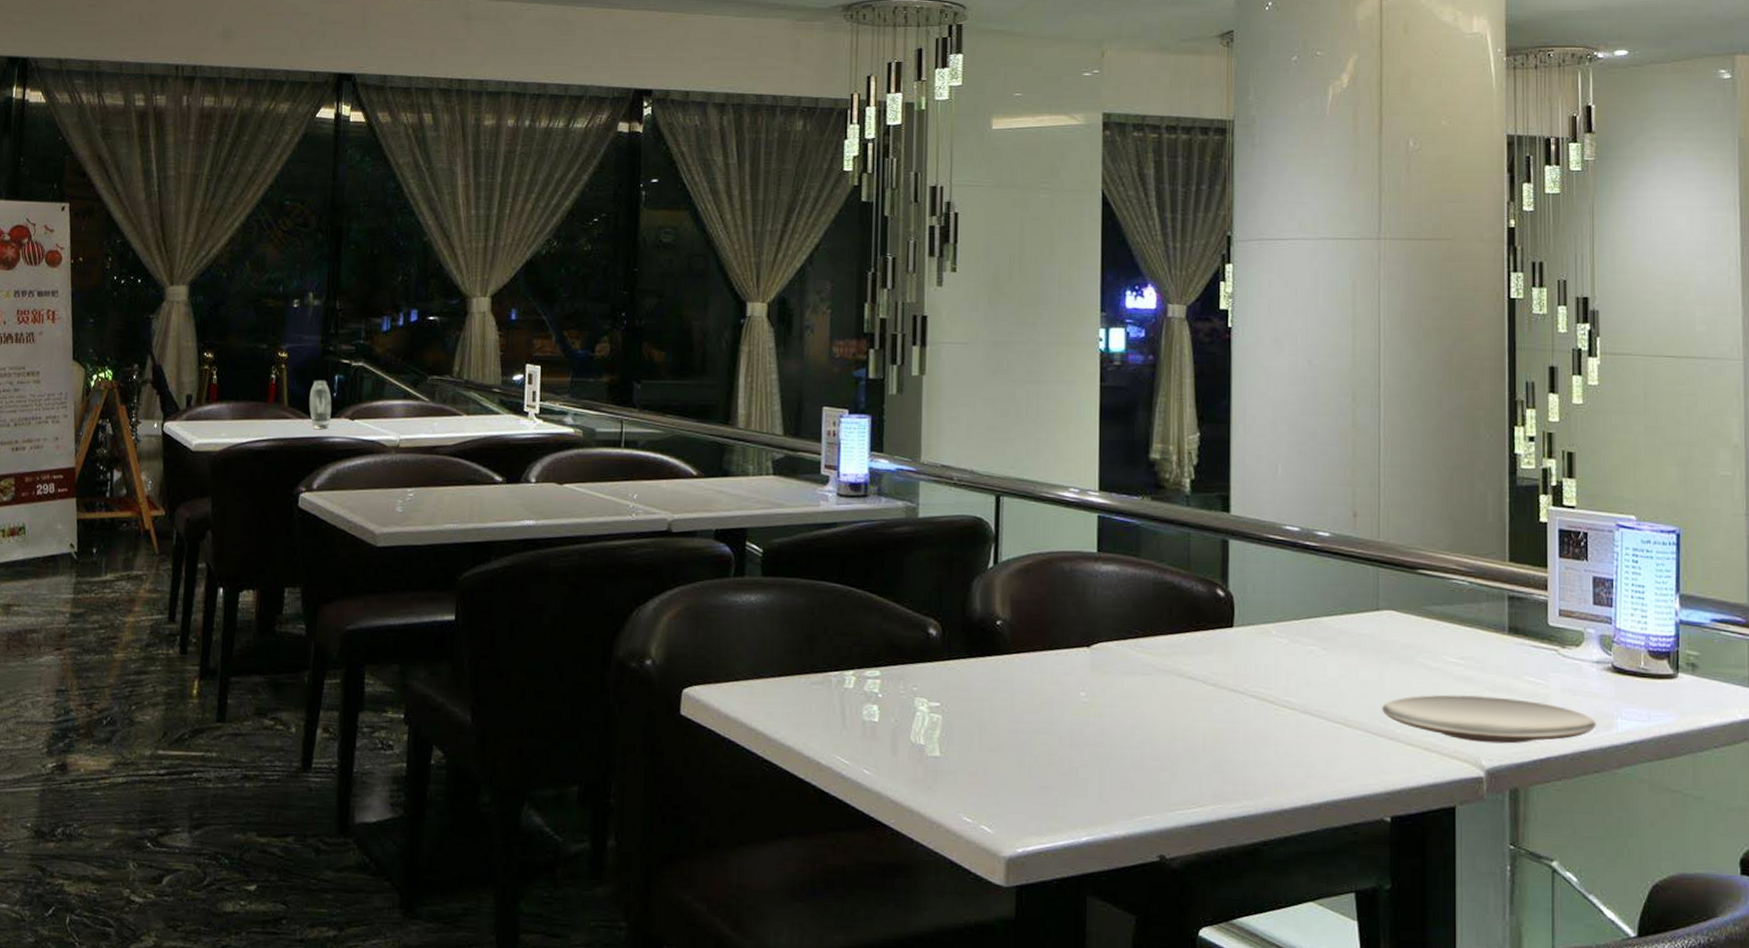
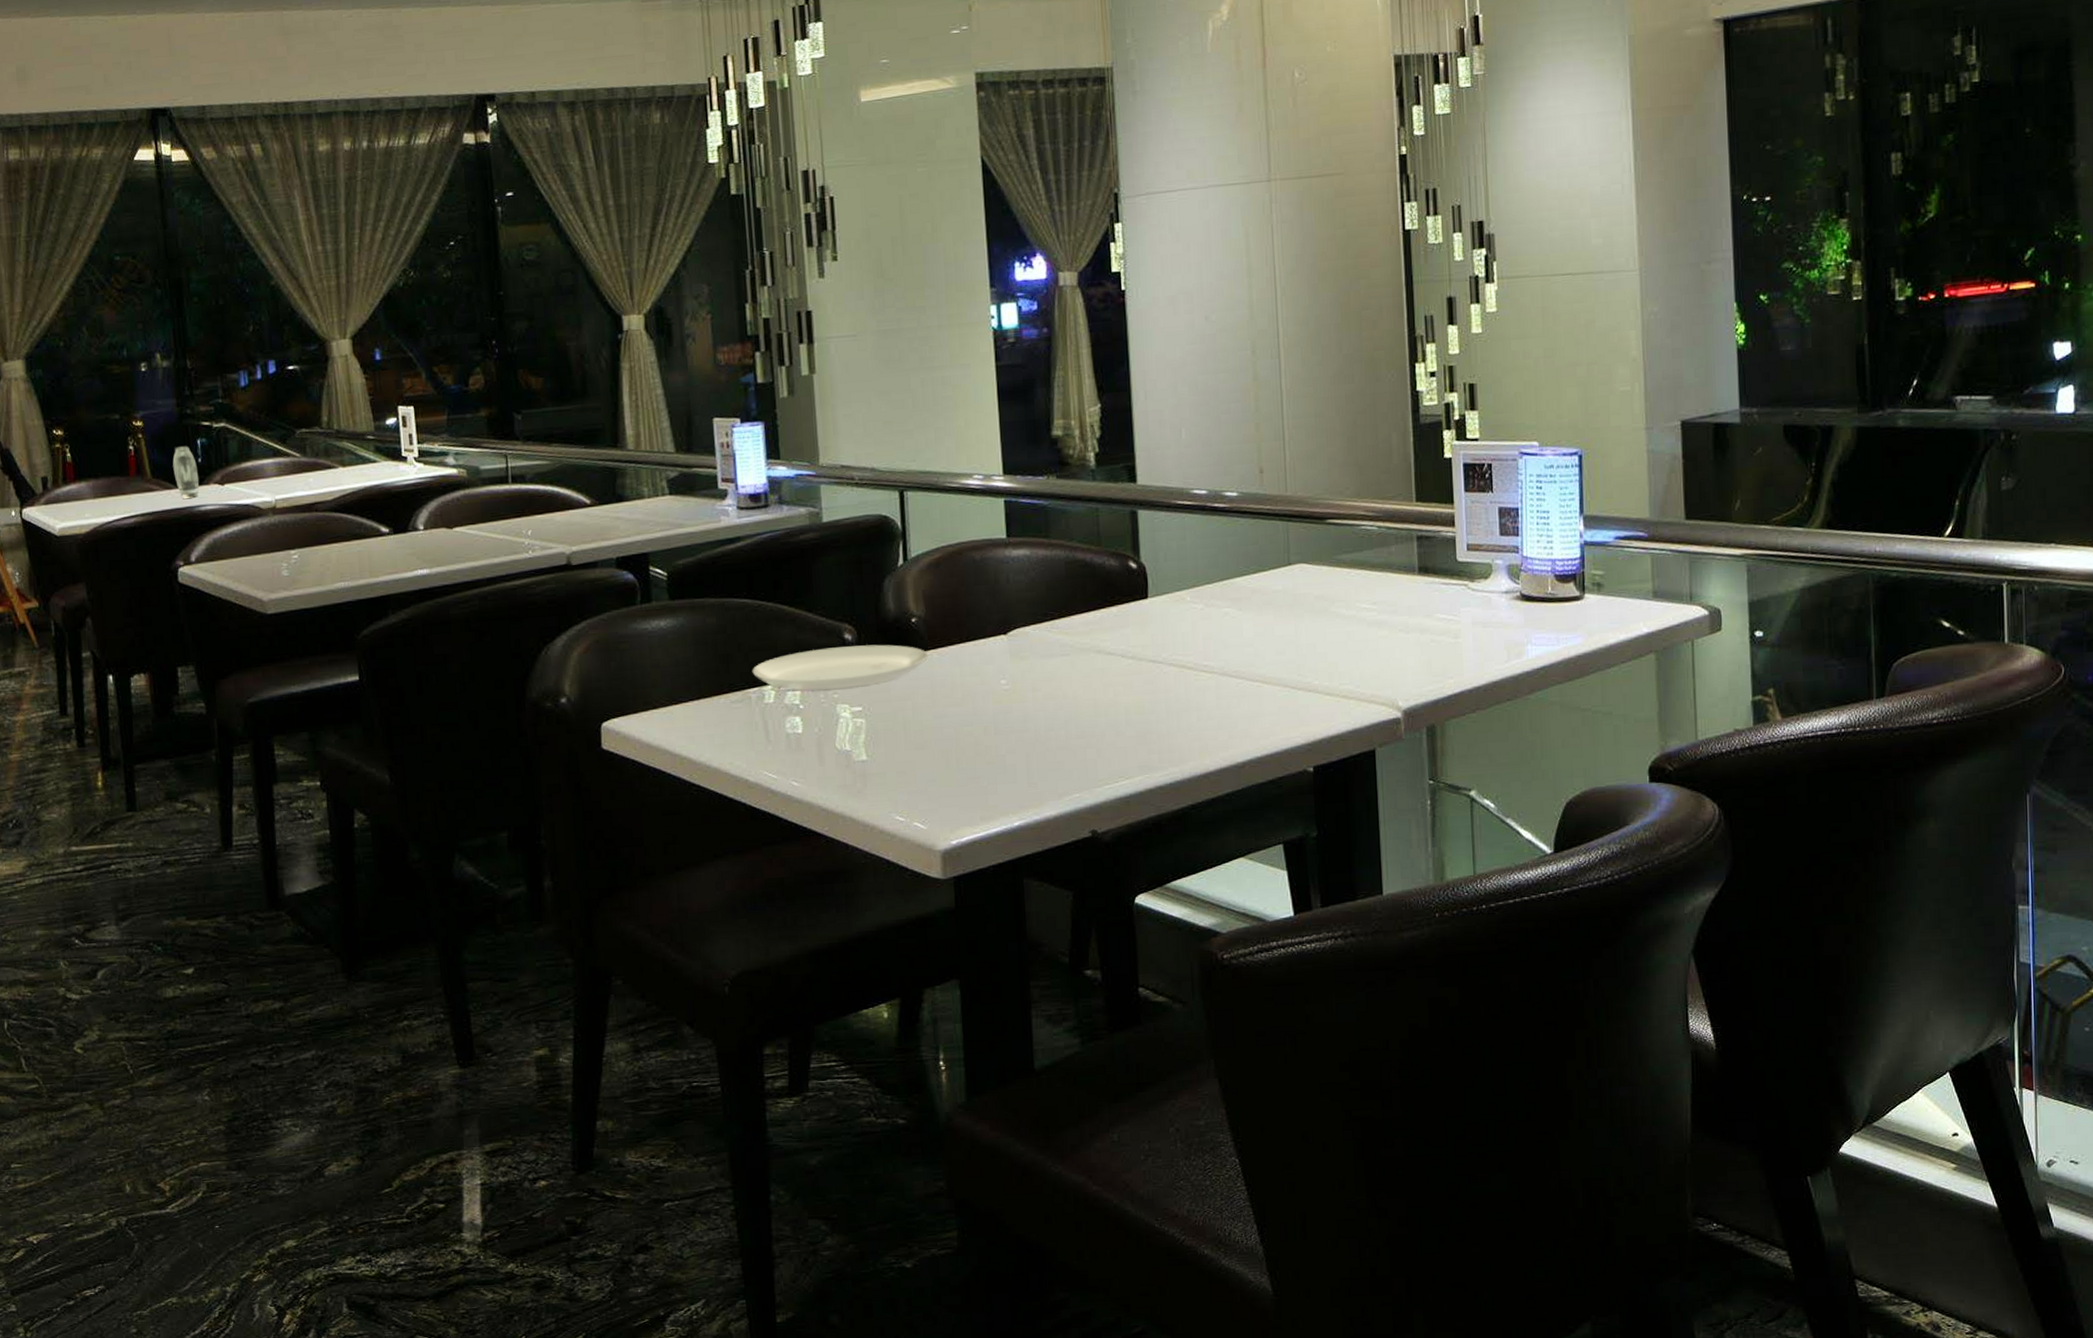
plate: none [835,640,1010,683] -> present [752,644,928,691]
plate: present [1382,694,1596,744] -> none [1299,637,1507,684]

